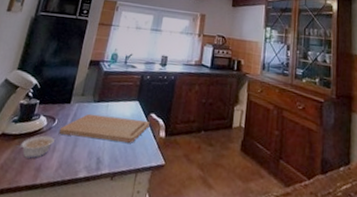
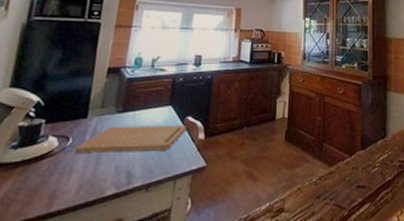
legume: present [15,135,55,159] -> none [18,158,71,186]

